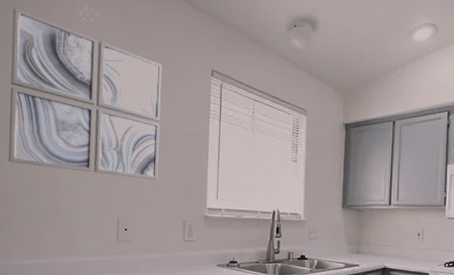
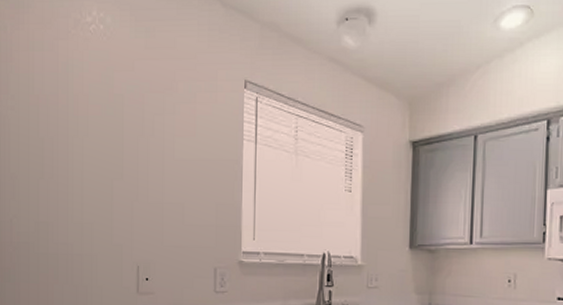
wall art: present [8,7,163,180] -> none [11,17,186,219]

